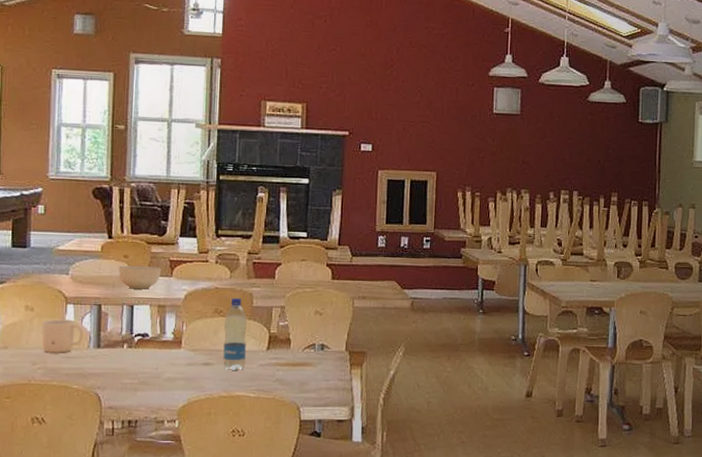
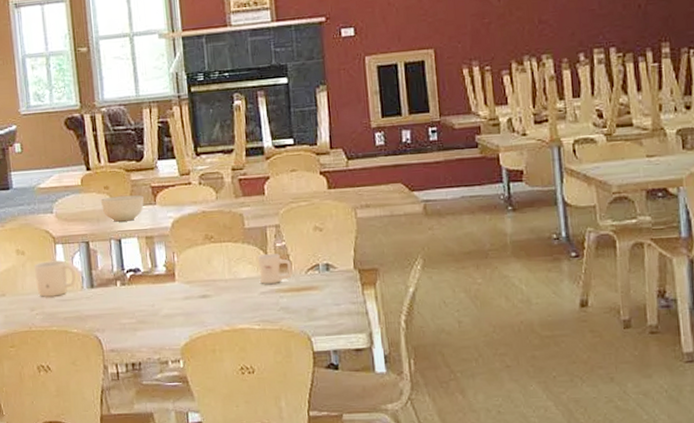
bottle: present [223,298,247,371] -> none [216,221,245,302]
mug: none [260,330,292,358] -> present [257,253,293,284]

